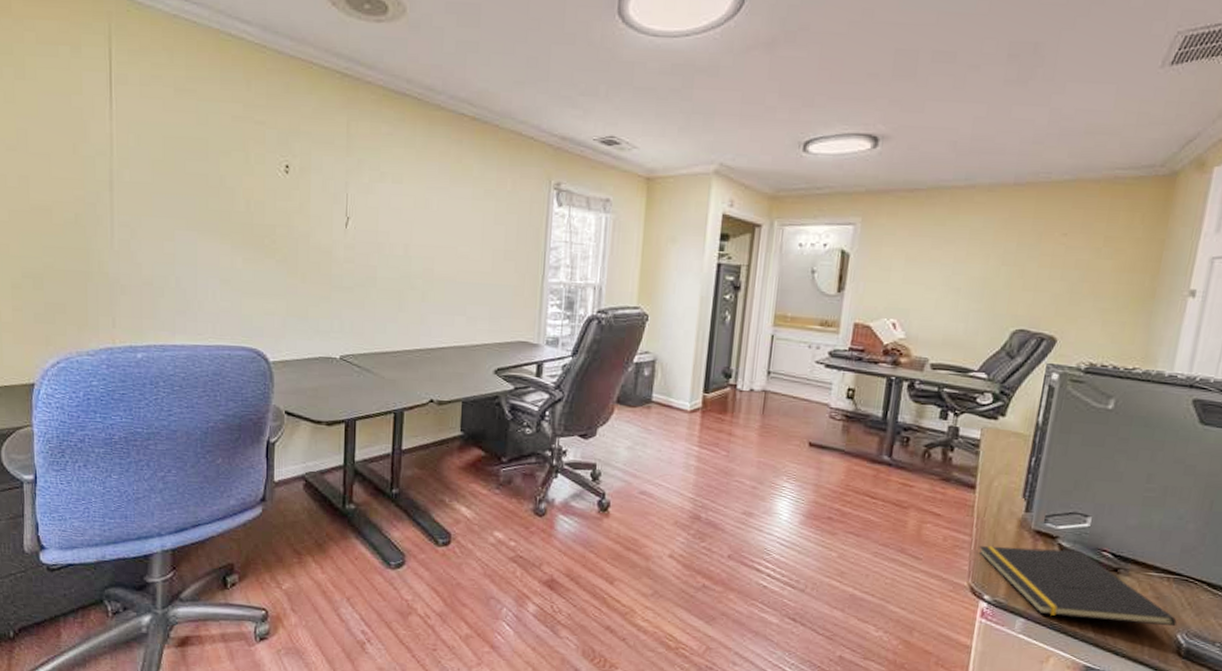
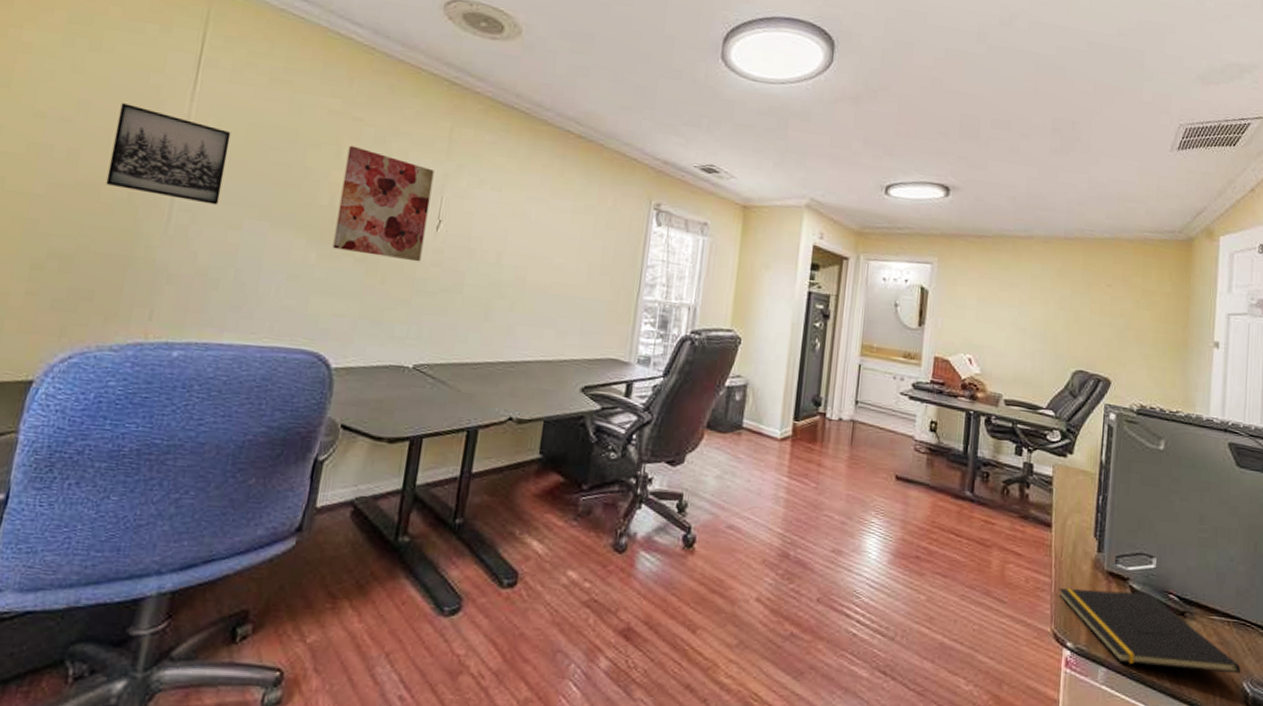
wall art: none [52,128,151,219] -> present [106,103,231,205]
wall art: none [255,150,337,260] -> present [332,145,434,262]

